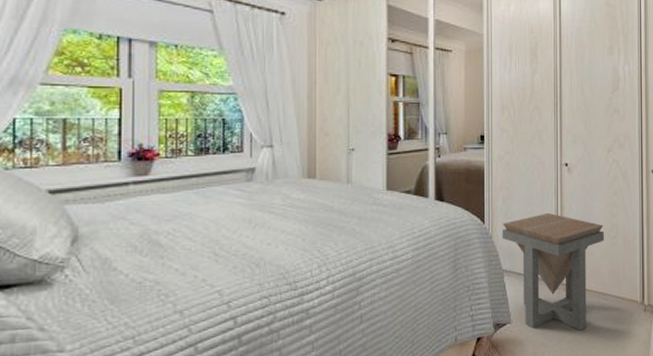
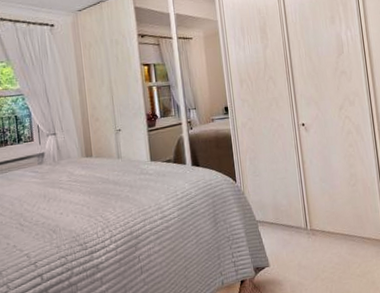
side table: present [502,212,604,331] -> none [252,168,345,270]

